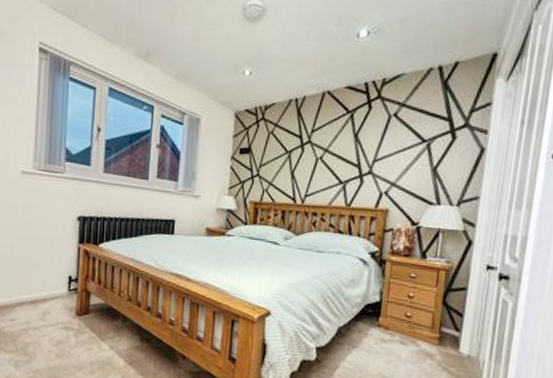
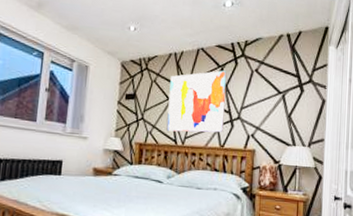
wall art: none [284,117,358,190] -> present [166,70,227,133]

